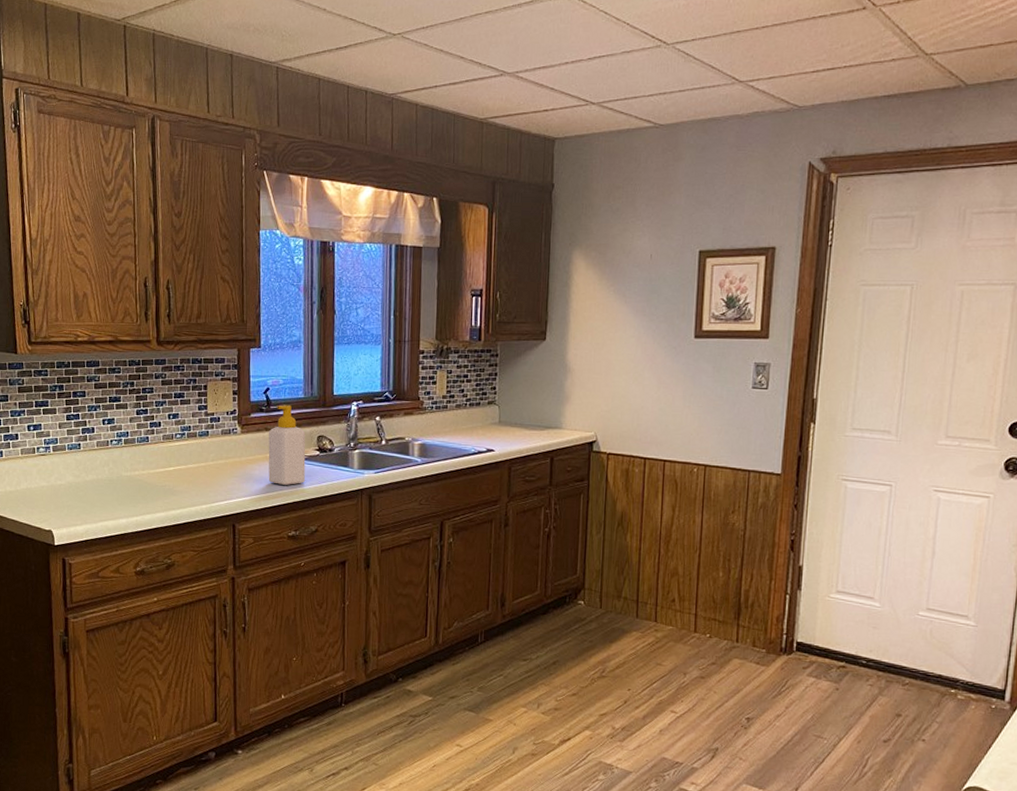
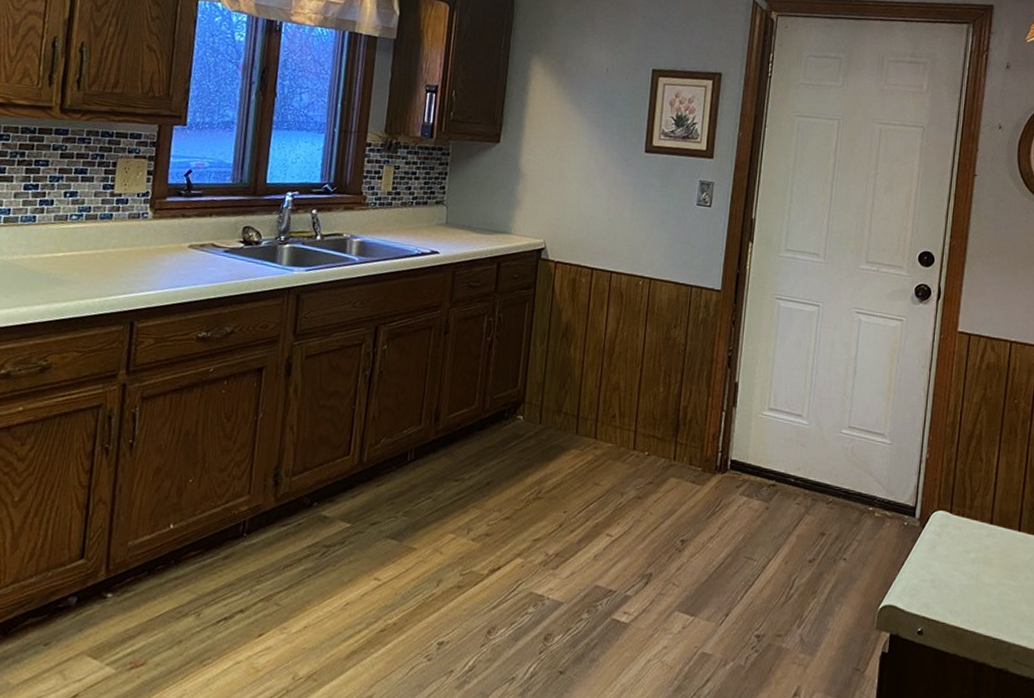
soap bottle: present [268,405,306,485] -> none [180,190,230,280]

